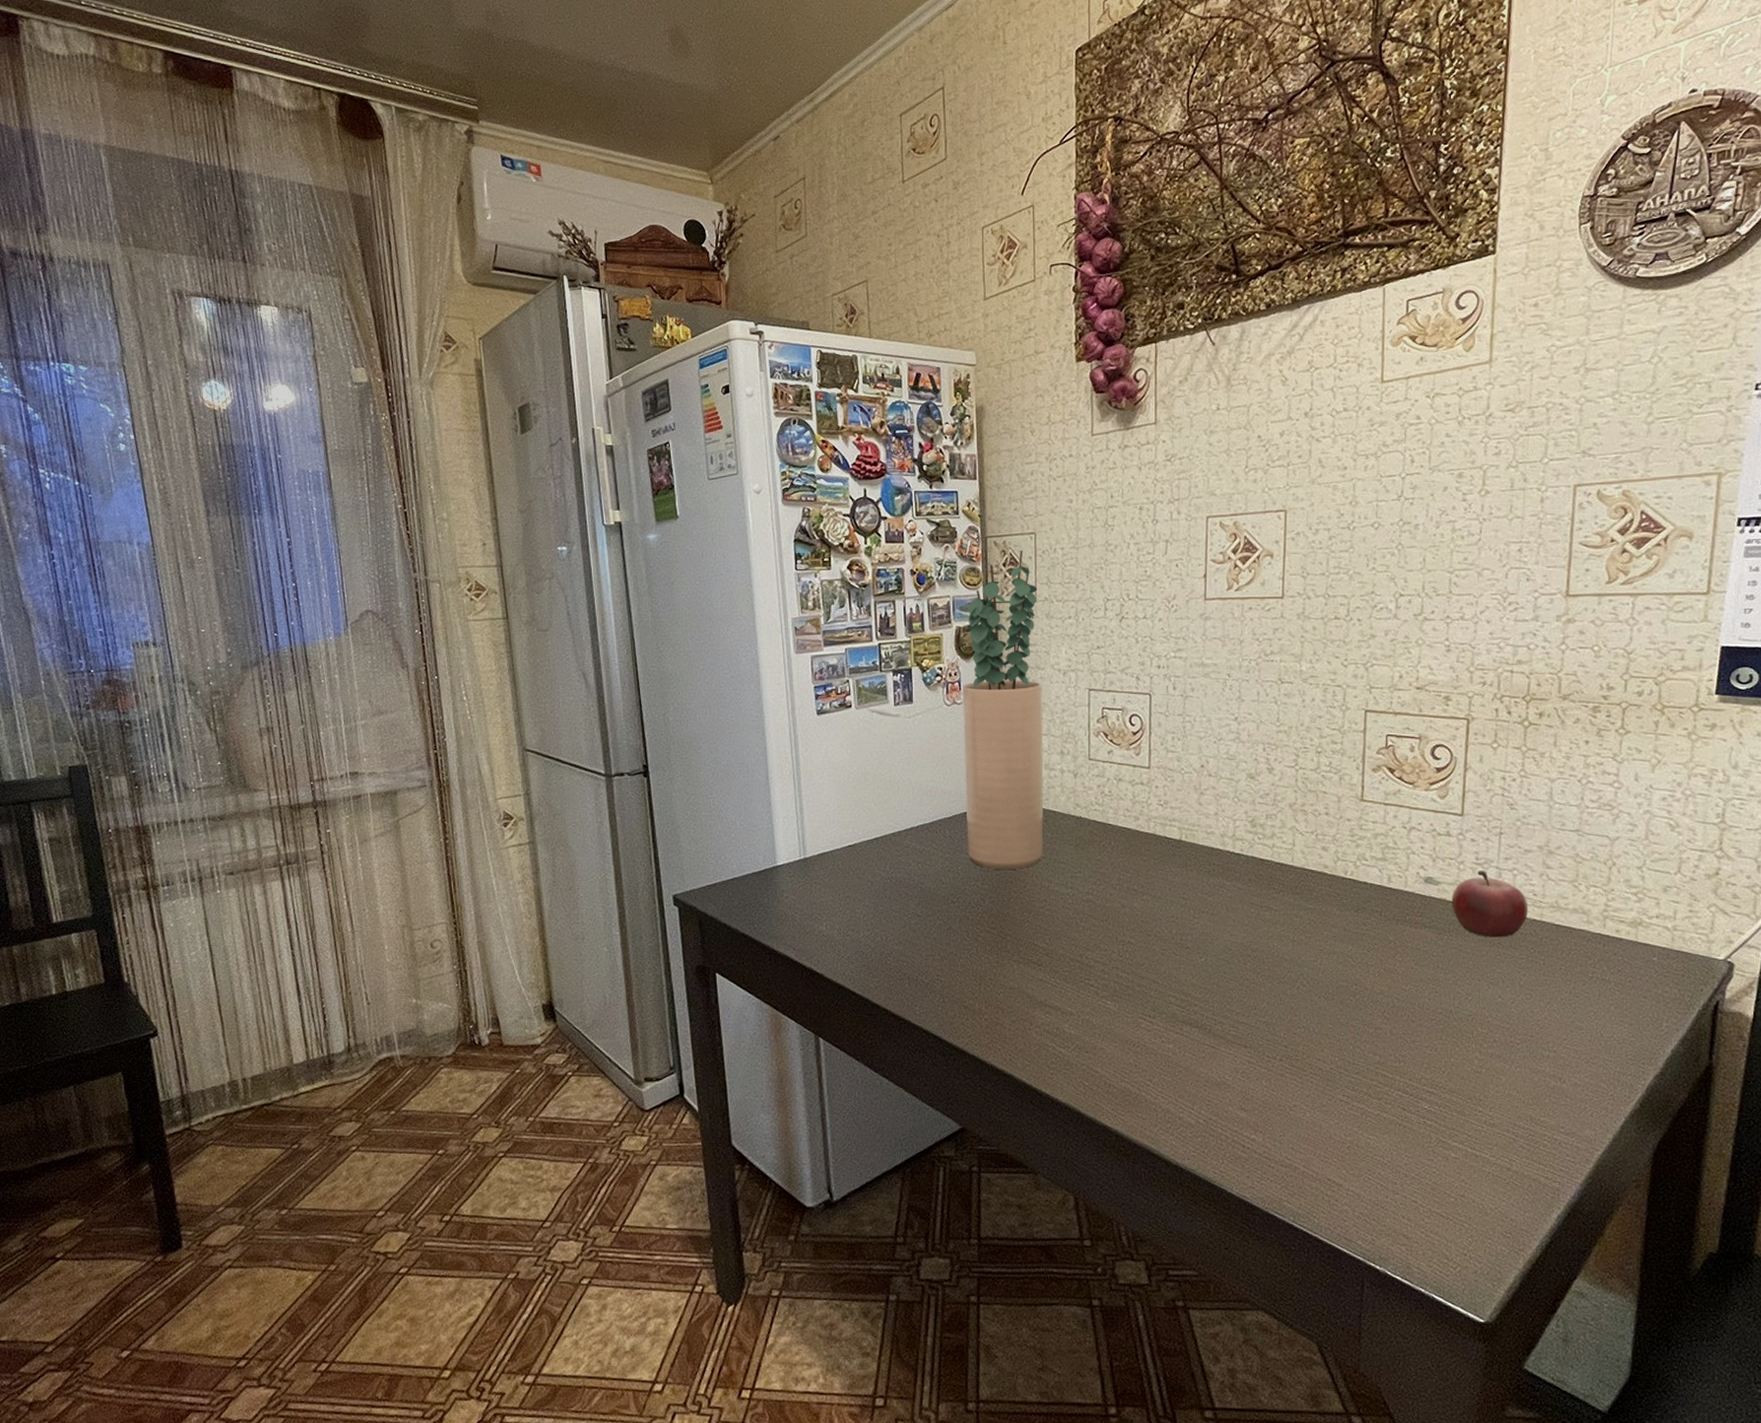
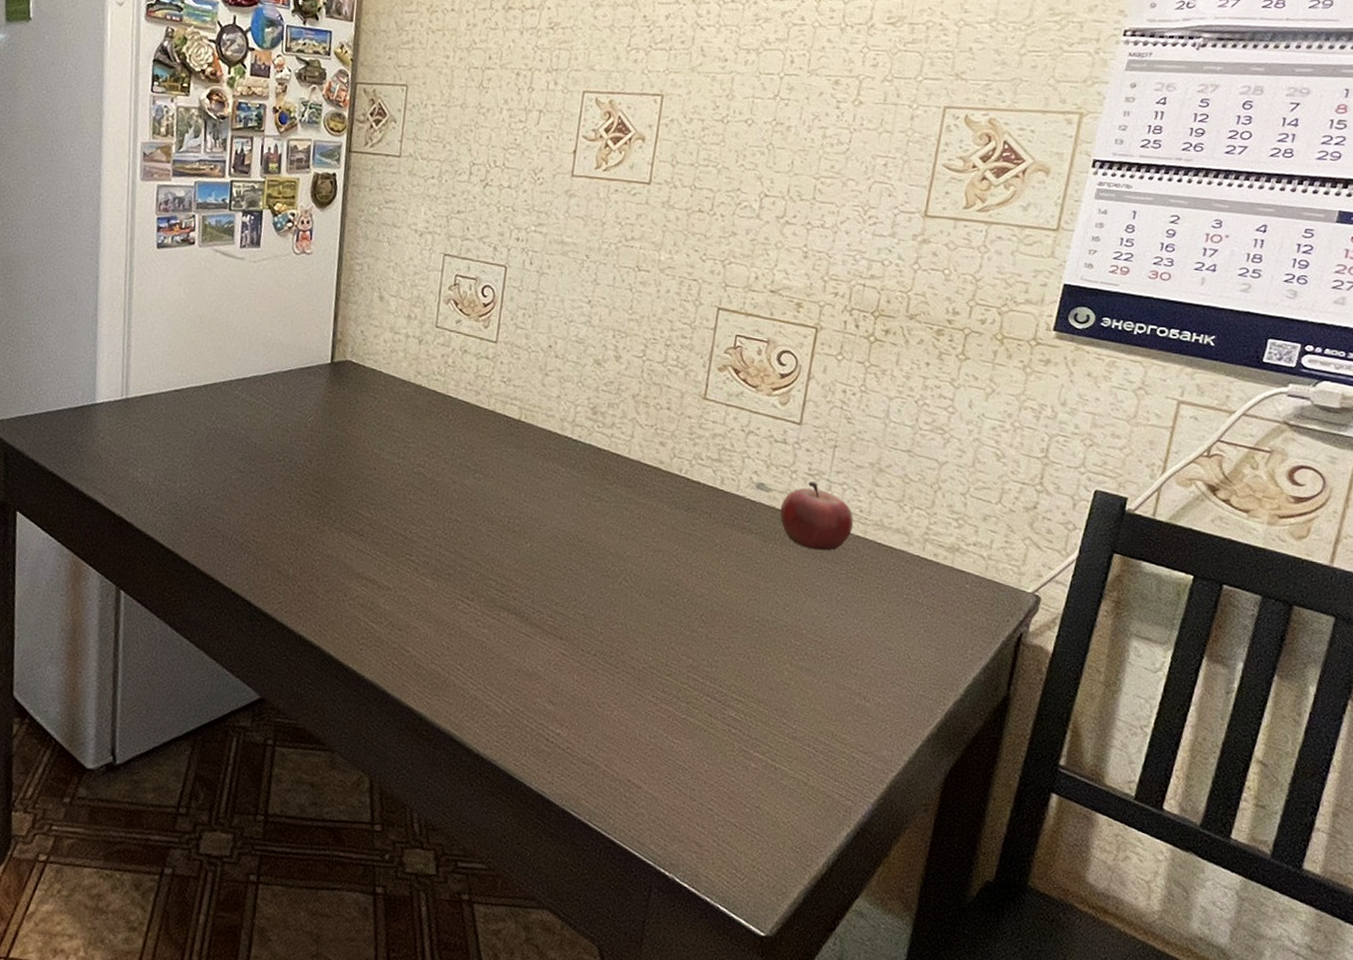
vase: present [962,550,1044,869] -> none [300,101,404,433]

